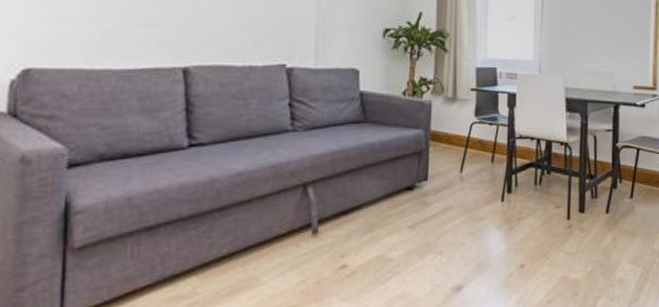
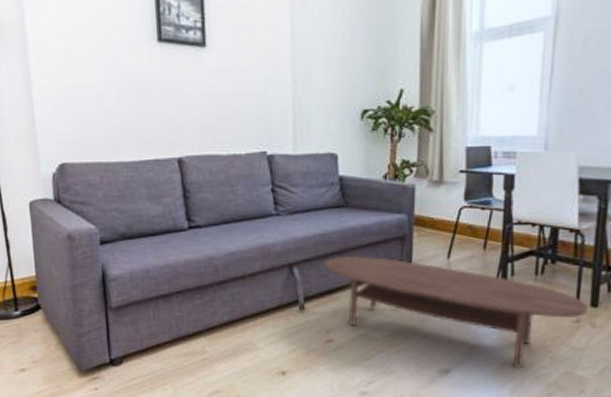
coffee table: none [341,172,577,278] -> present [324,255,588,369]

